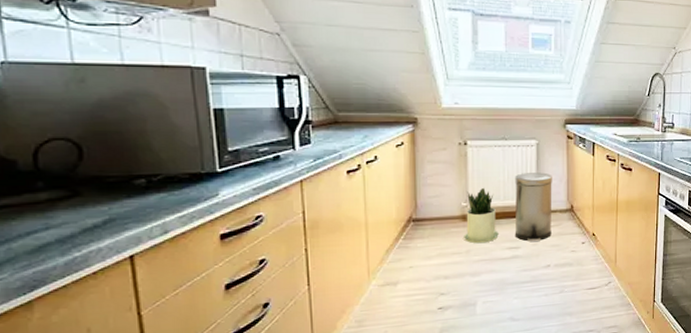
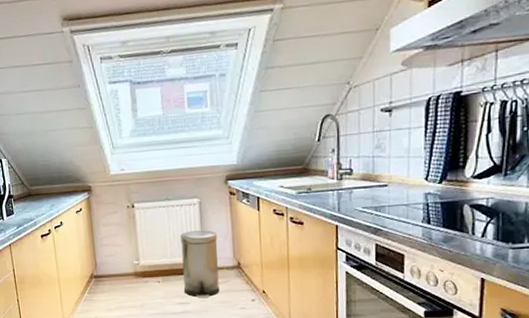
planter: present [464,187,499,244] -> none [137,246,169,299]

